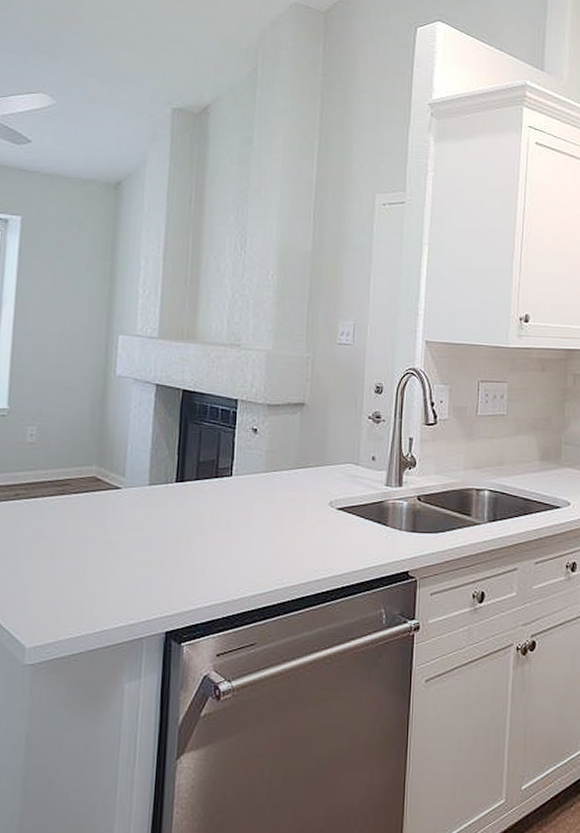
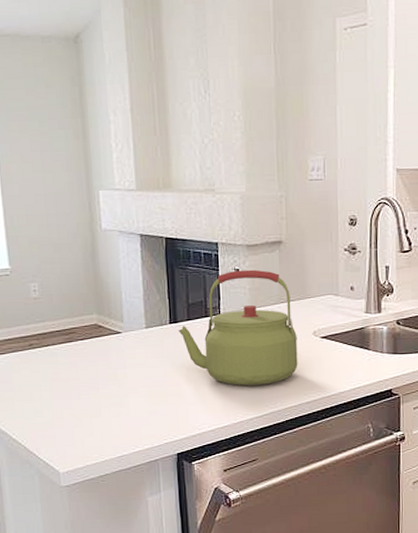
kettle: none [184,430,312,557] -> present [178,269,298,386]

